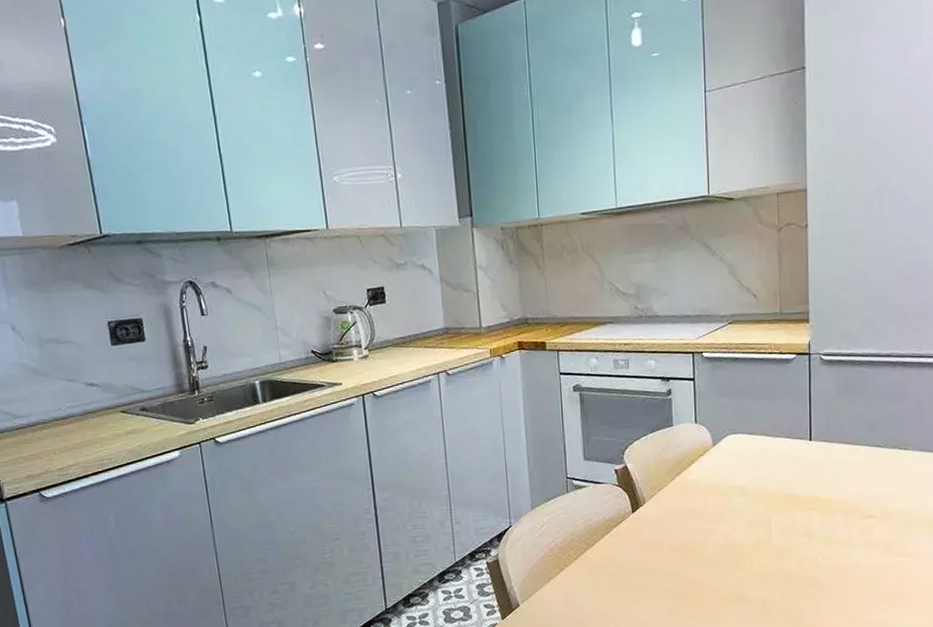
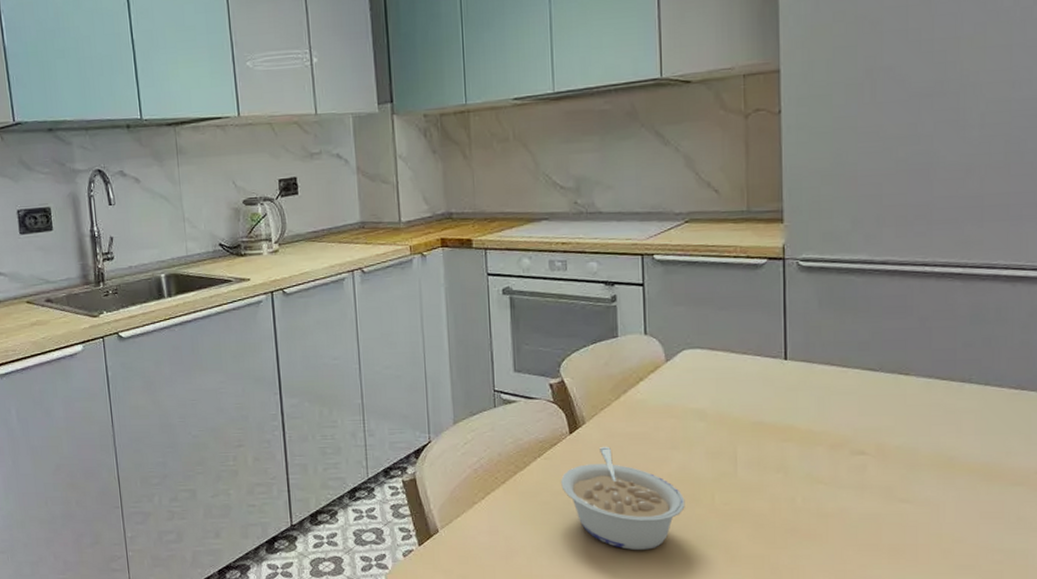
legume: none [625,522,729,610] -> present [561,446,685,550]

